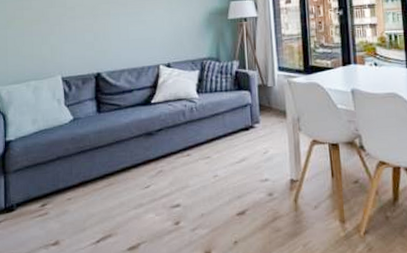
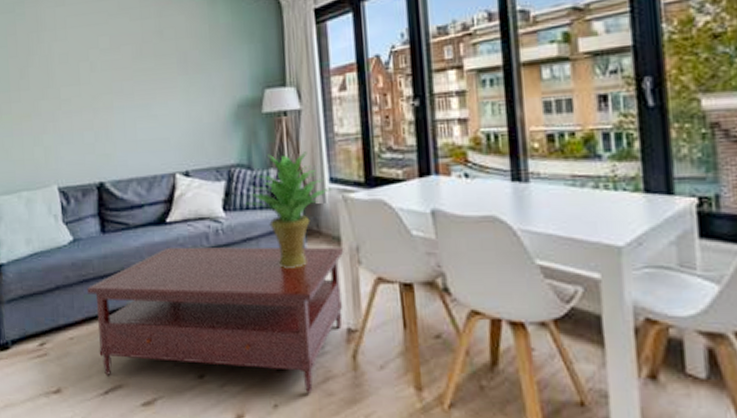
coffee table: none [84,118,289,231] -> present [87,247,344,394]
potted plant: none [214,48,280,136] -> present [245,151,332,268]

